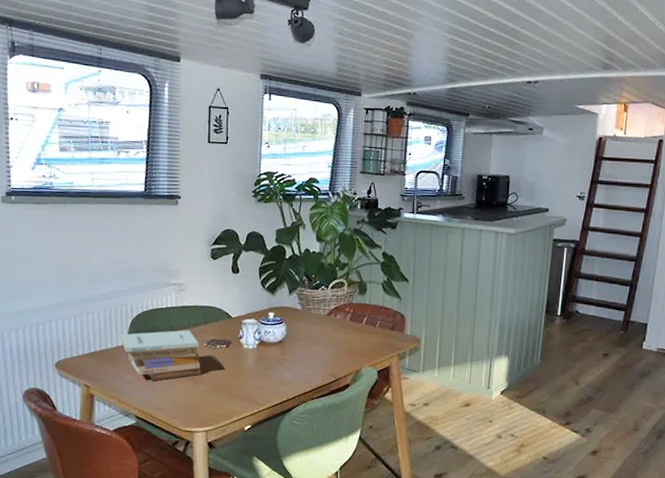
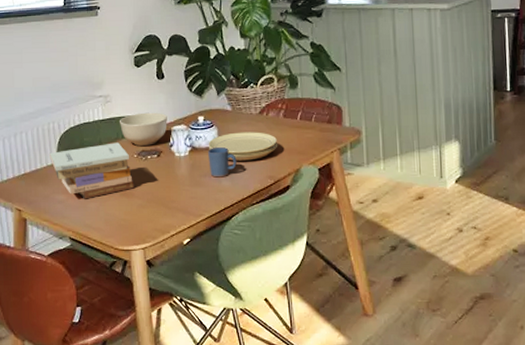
bowl: none [192,303,239,336] -> present [120,112,167,147]
mug: none [275,343,302,372] -> present [208,147,237,178]
plate: none [276,330,343,358] -> present [208,132,278,161]

